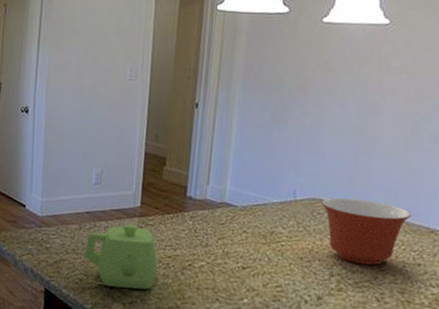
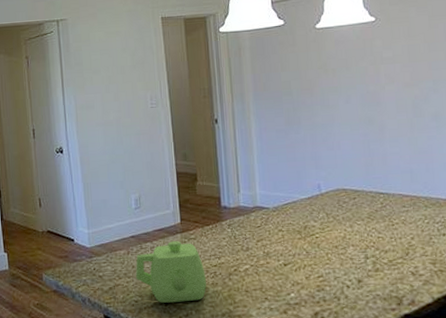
mixing bowl: present [321,197,412,265] -> none [345,182,428,243]

